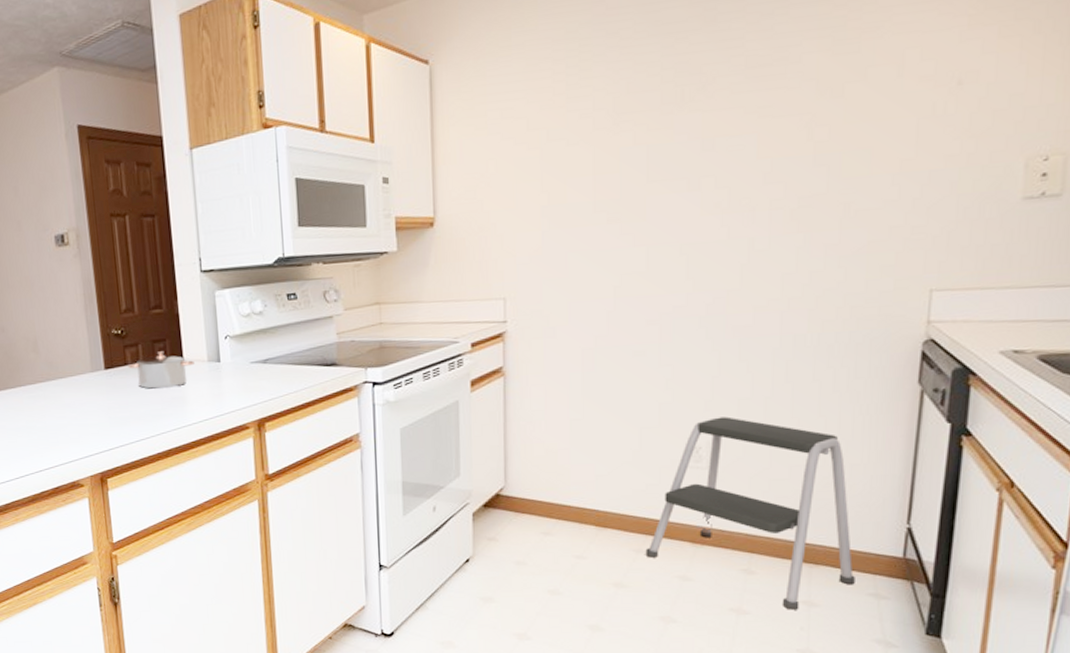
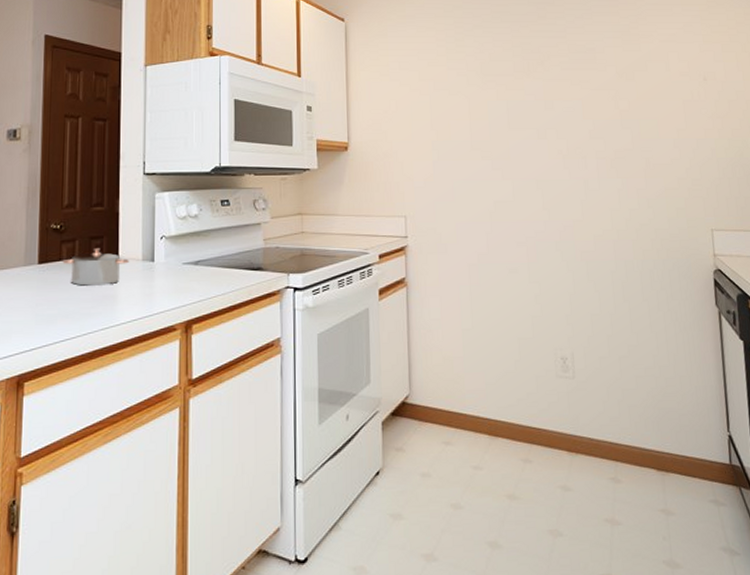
step stool: present [645,416,855,610] -> none [531,330,698,519]

